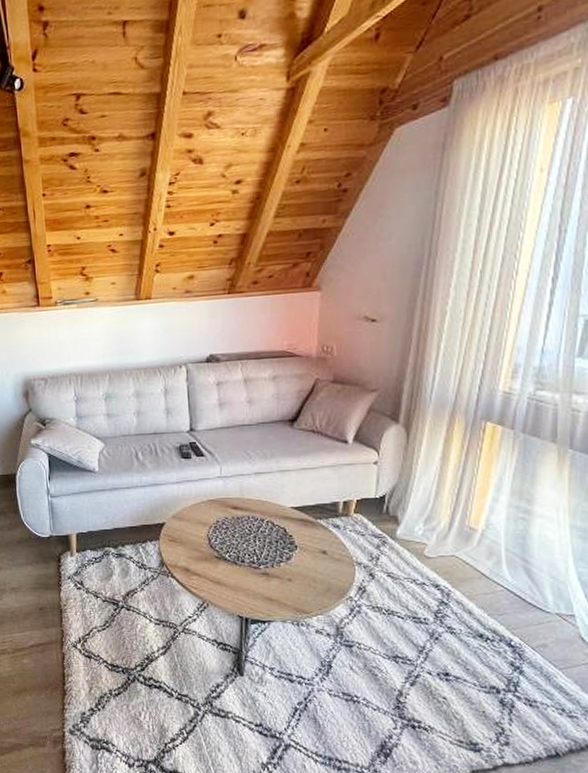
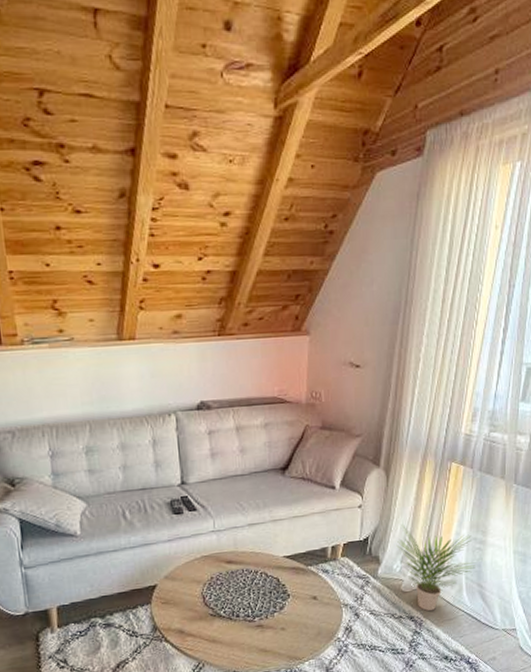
potted plant: none [418,485,518,582] -> present [396,525,475,612]

